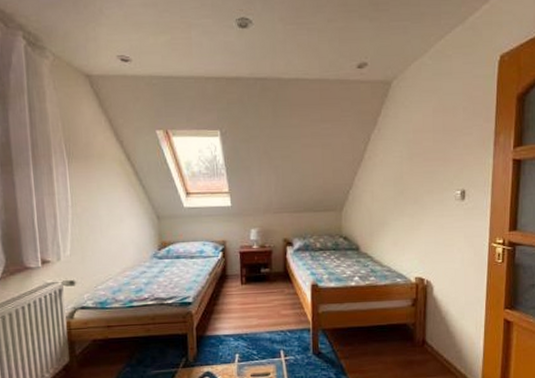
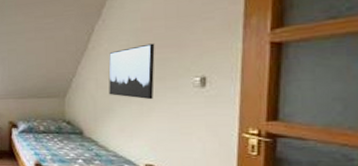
wall art: none [383,156,424,213] -> present [108,43,155,100]

